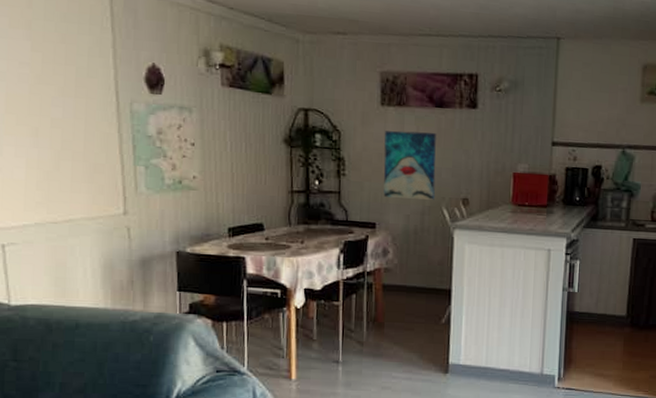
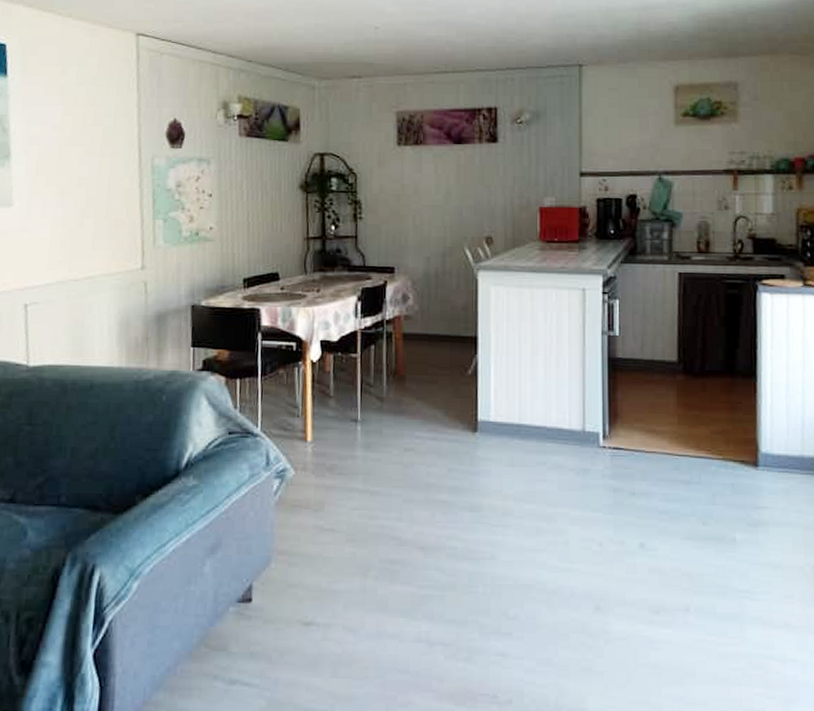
wall art: present [383,130,436,200] -> none [401,169,456,240]

